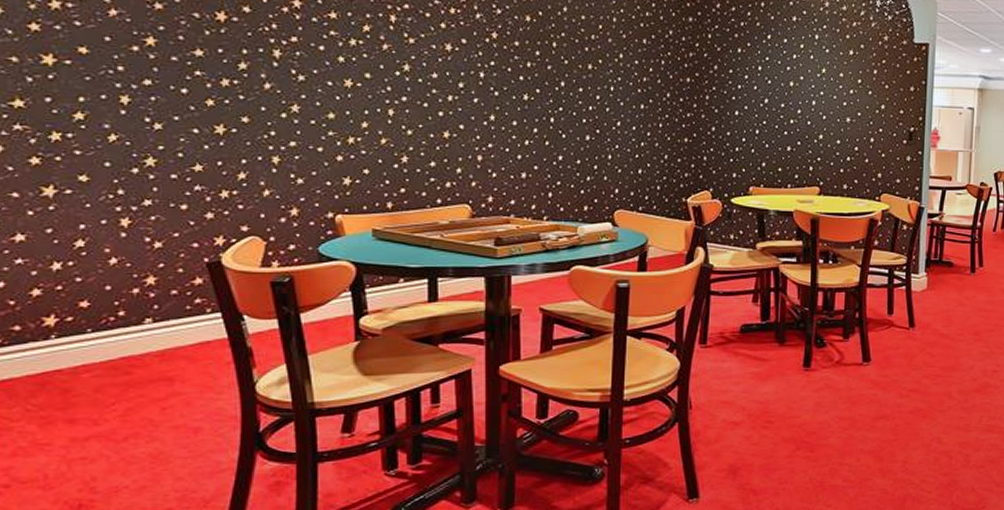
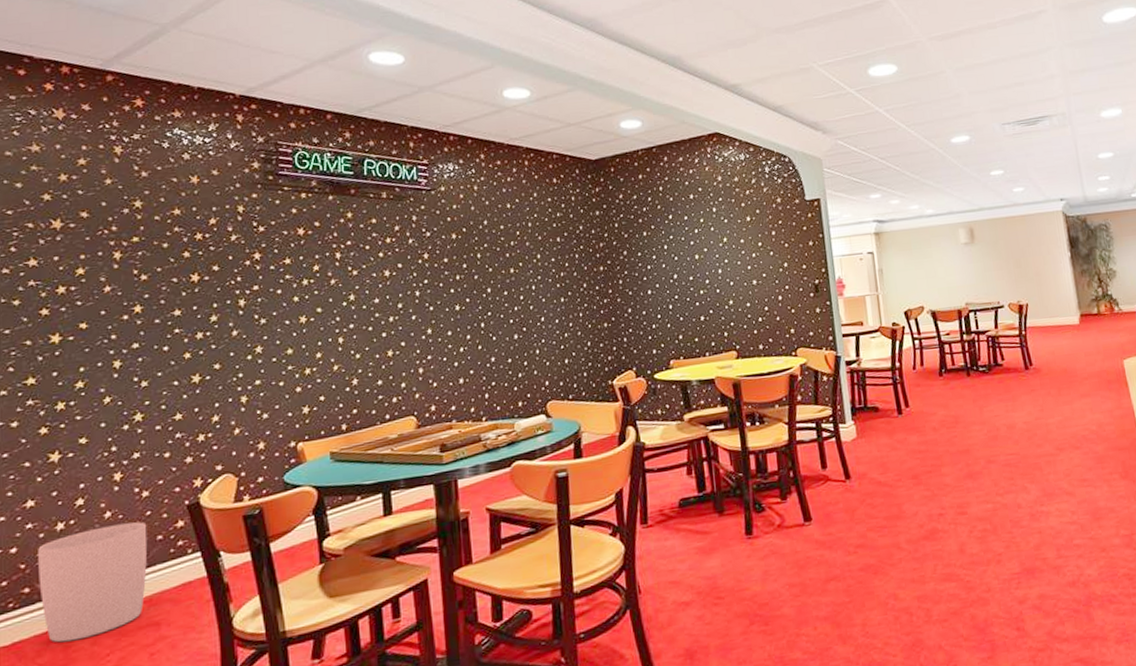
trash can: none [30,273,160,386] -> present [38,521,148,643]

